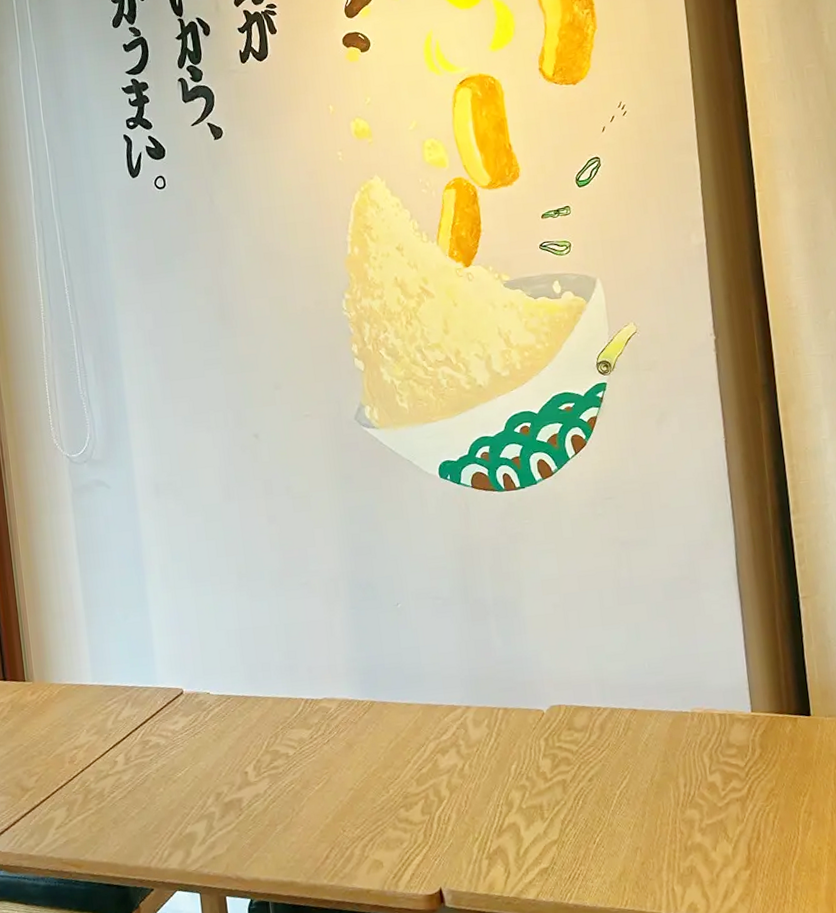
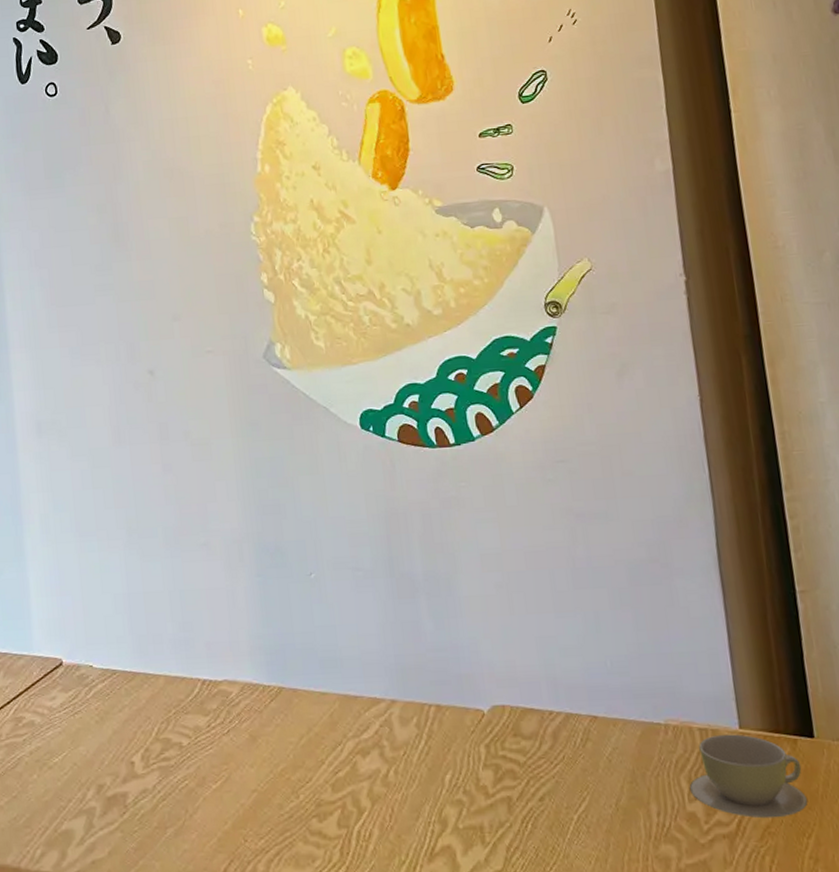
teacup: none [710,717,805,783] -> present [689,734,808,819]

